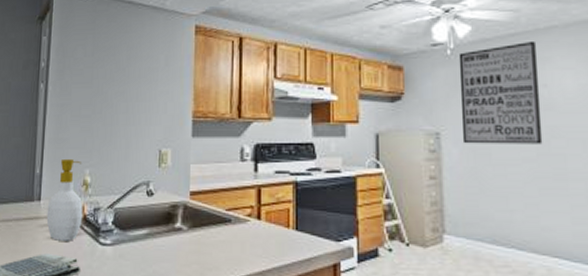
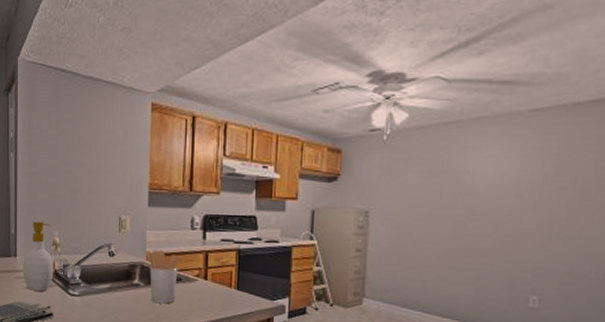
utensil holder: none [188,186,229,251] -> present [145,250,180,304]
wall art: present [458,40,543,144] -> none [388,129,467,225]

